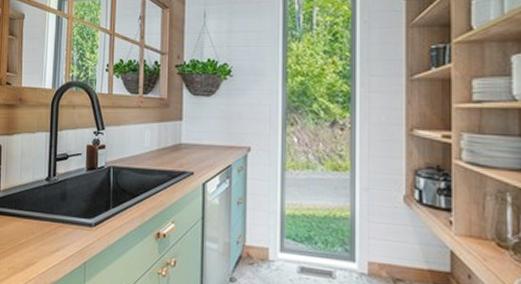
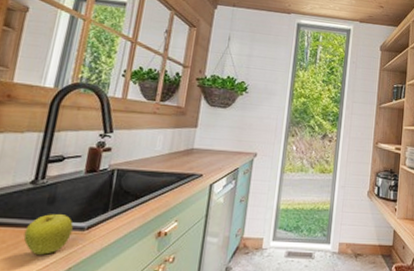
fruit: none [47,209,83,248] -> present [23,214,73,255]

